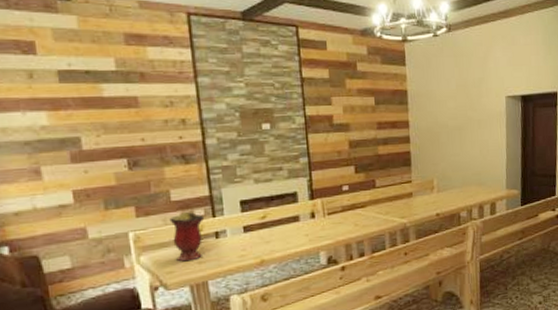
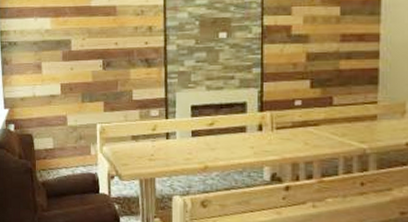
vase: present [169,211,205,262] -> none [129,111,159,157]

